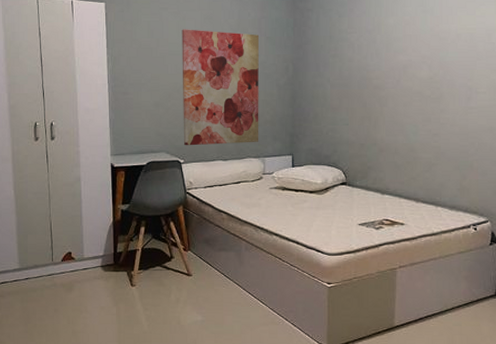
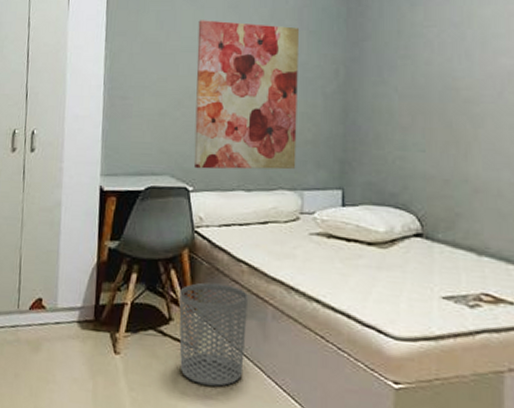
waste bin: none [178,229,227,300] -> present [179,282,248,387]

